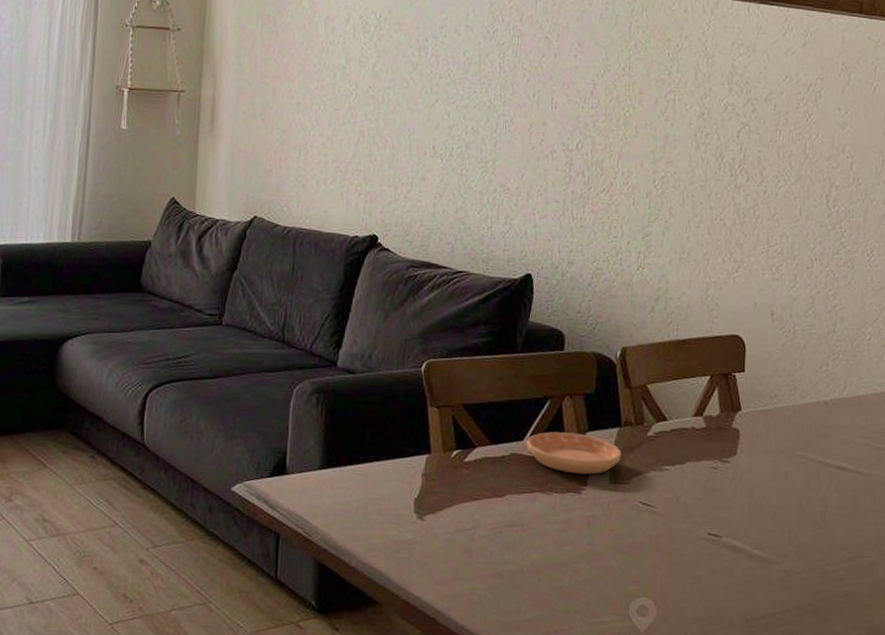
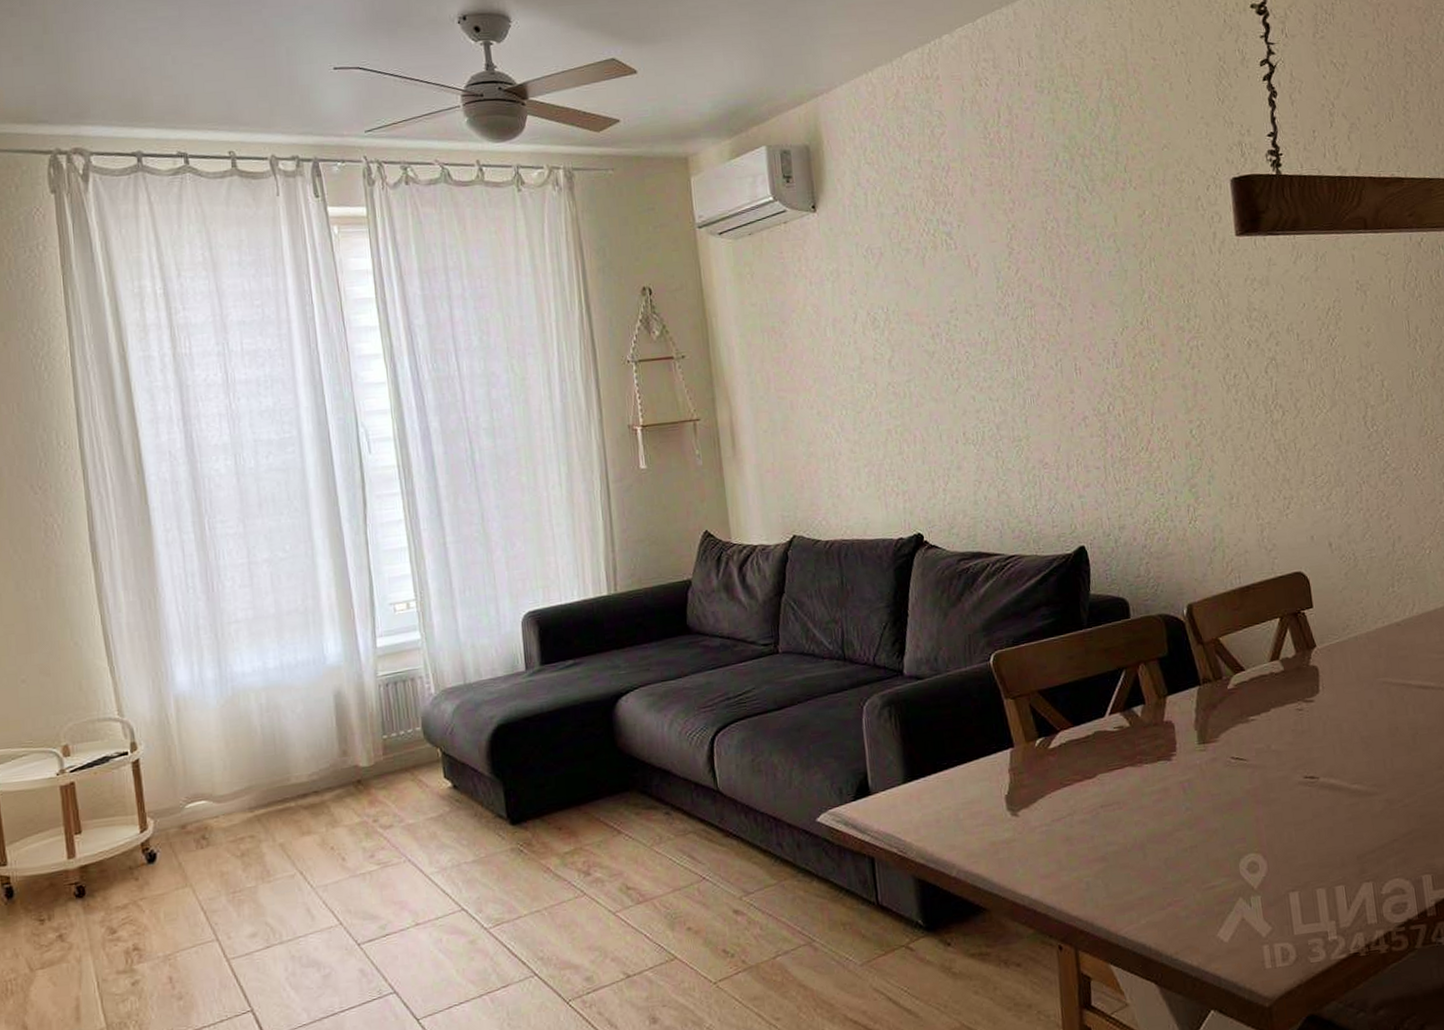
saucer: present [527,431,622,475] -> none [1108,699,1206,741]

